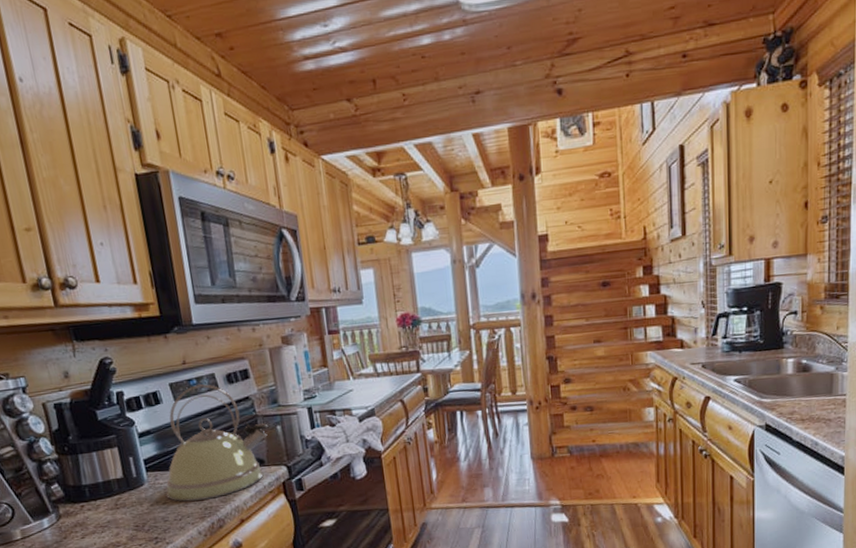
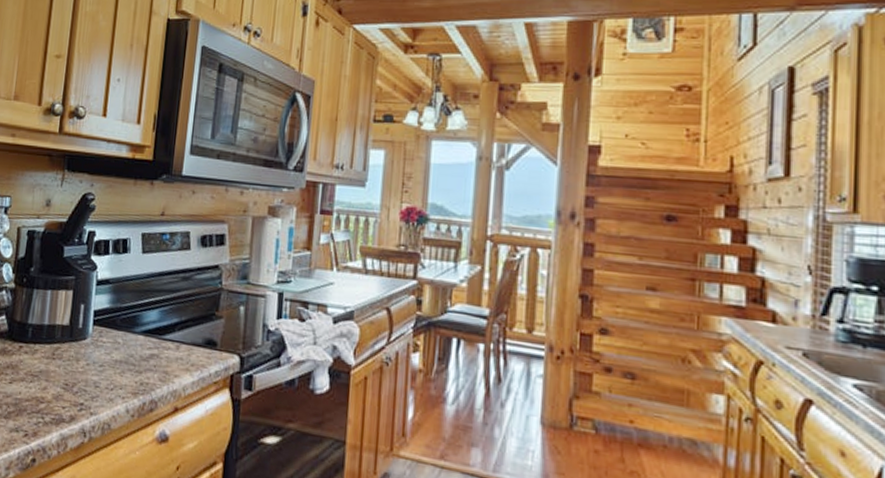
kettle: present [165,384,268,502] -> none [105,241,230,374]

